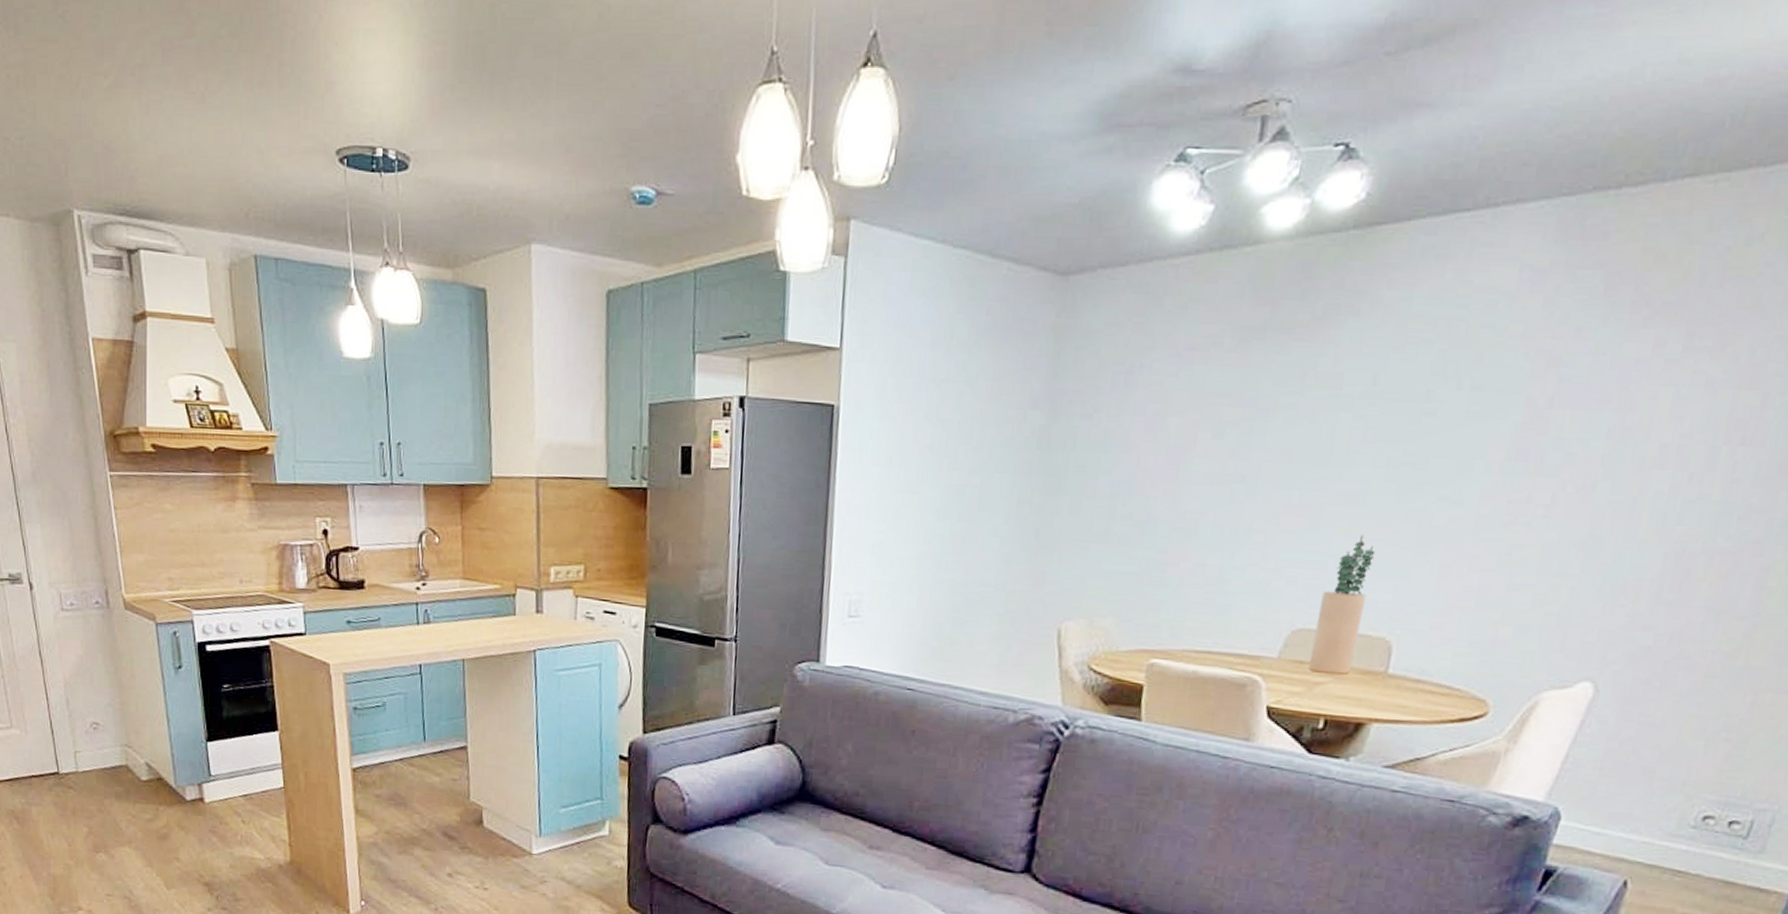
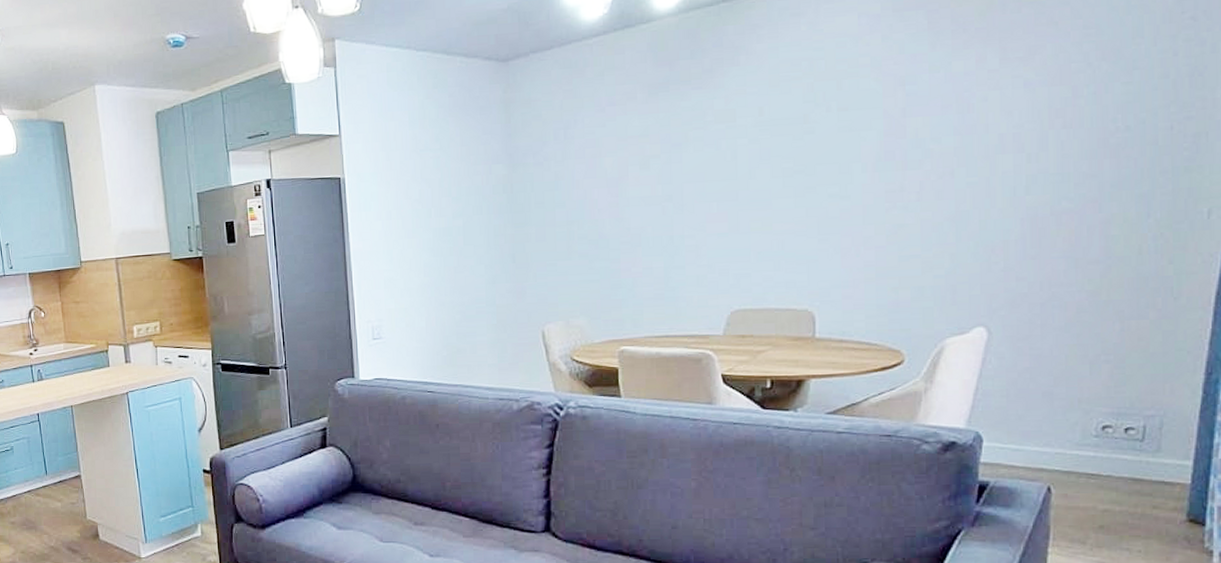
vase: present [1308,534,1376,676] -> none [749,230,787,344]

